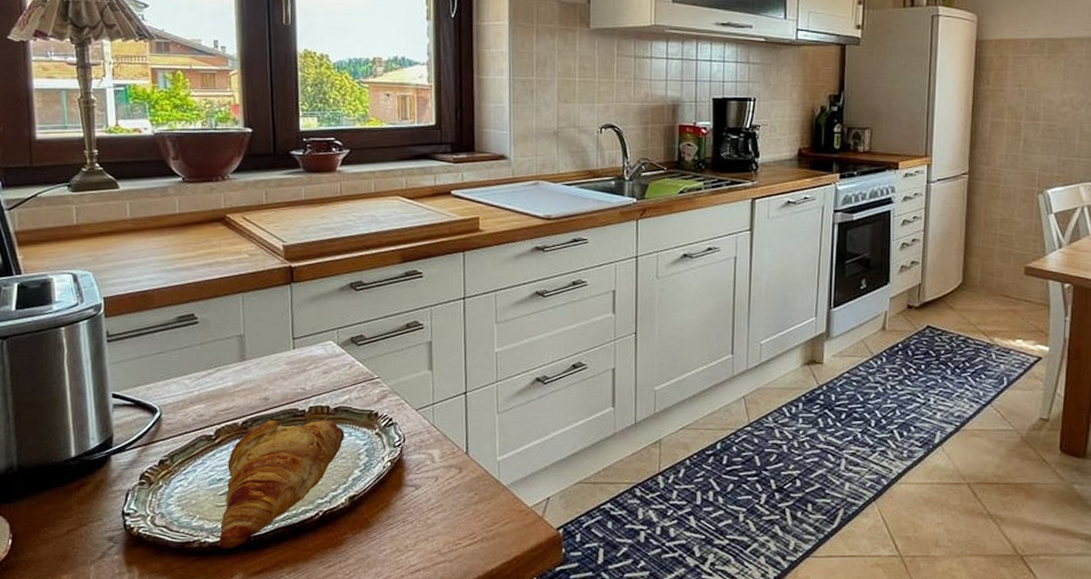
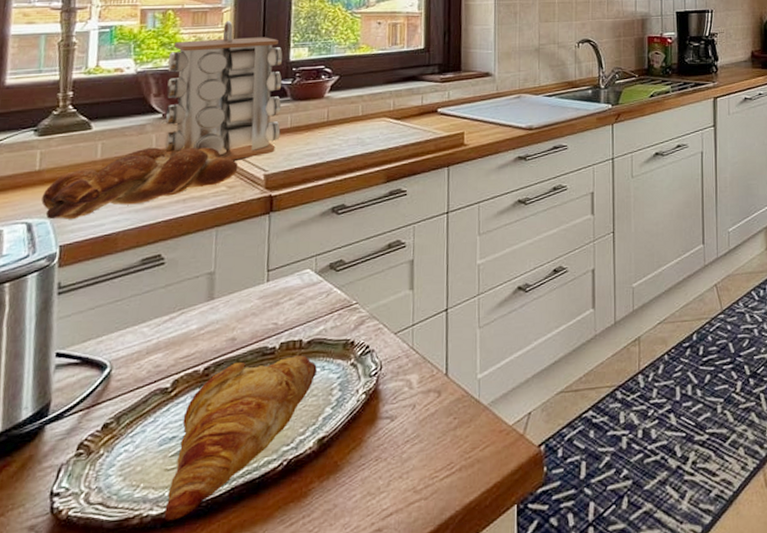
bread loaf: none [83,210,258,274] -> present [41,147,238,220]
spice rack: none [183,84,296,230] -> present [164,20,283,162]

